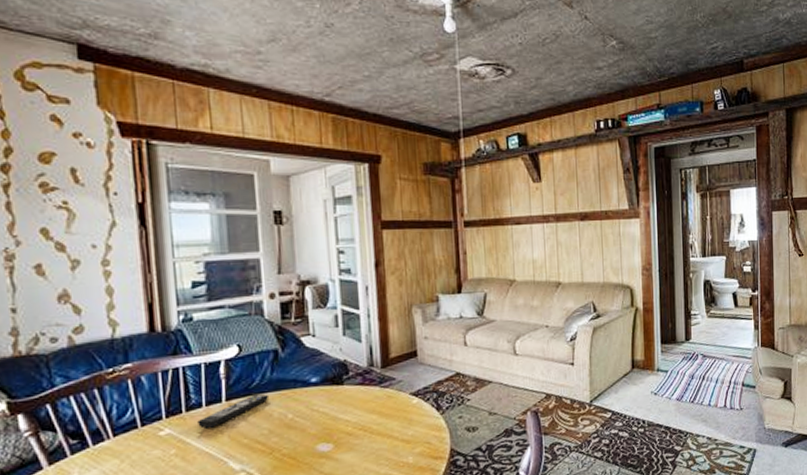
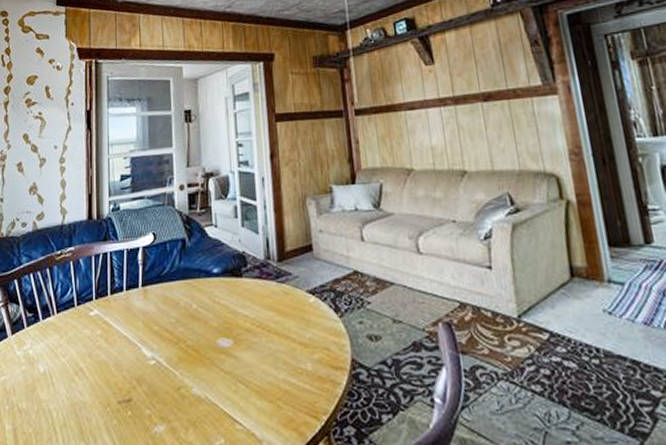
remote control: present [197,394,270,429] -> none [119,281,178,312]

